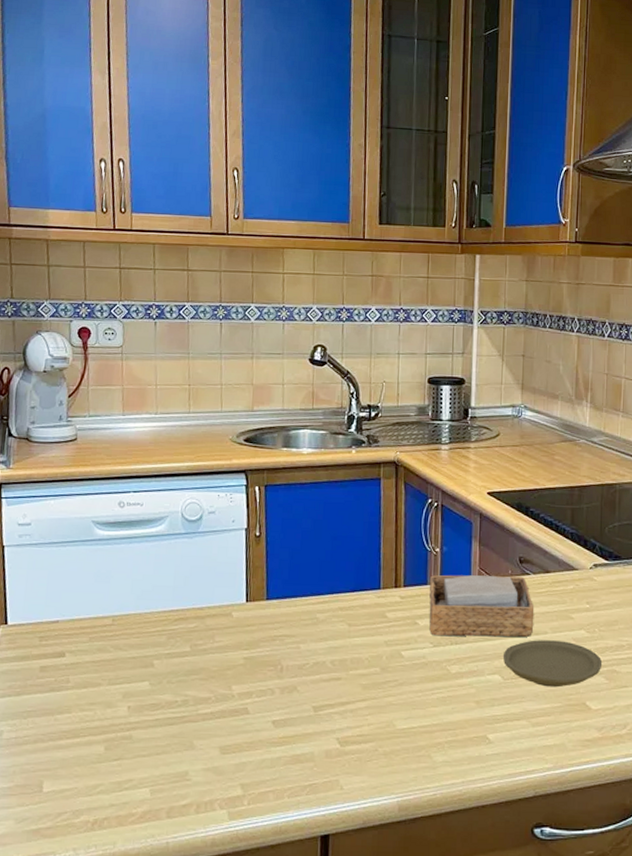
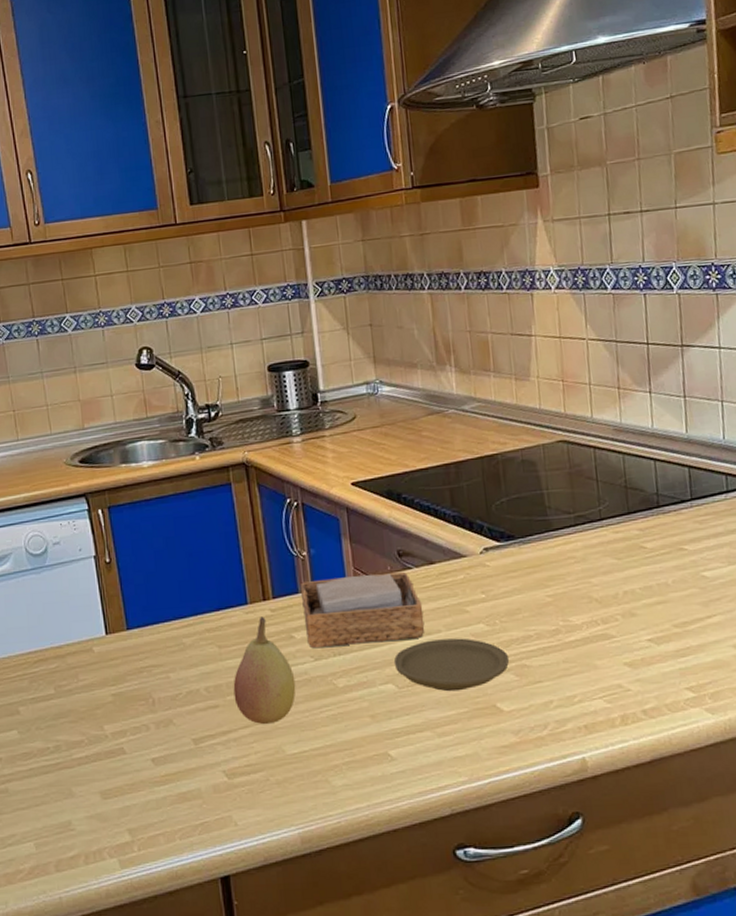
fruit: none [356,602,414,700] -> present [233,616,296,725]

